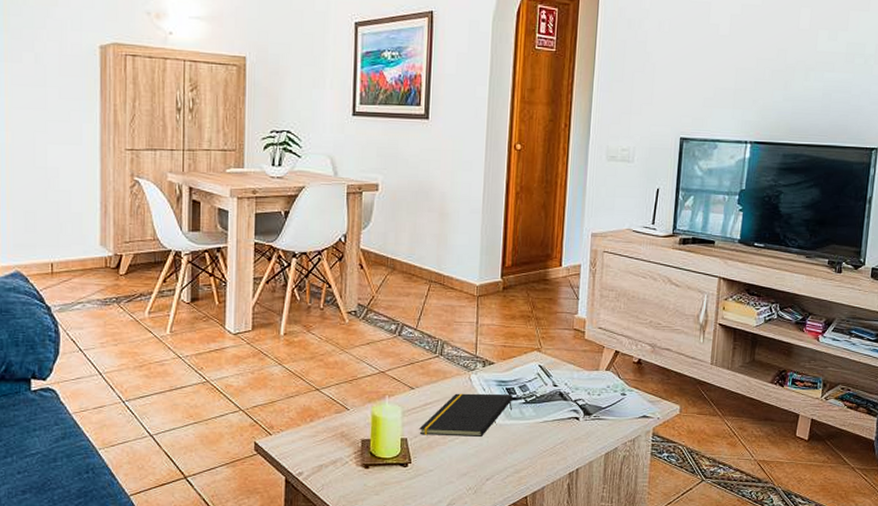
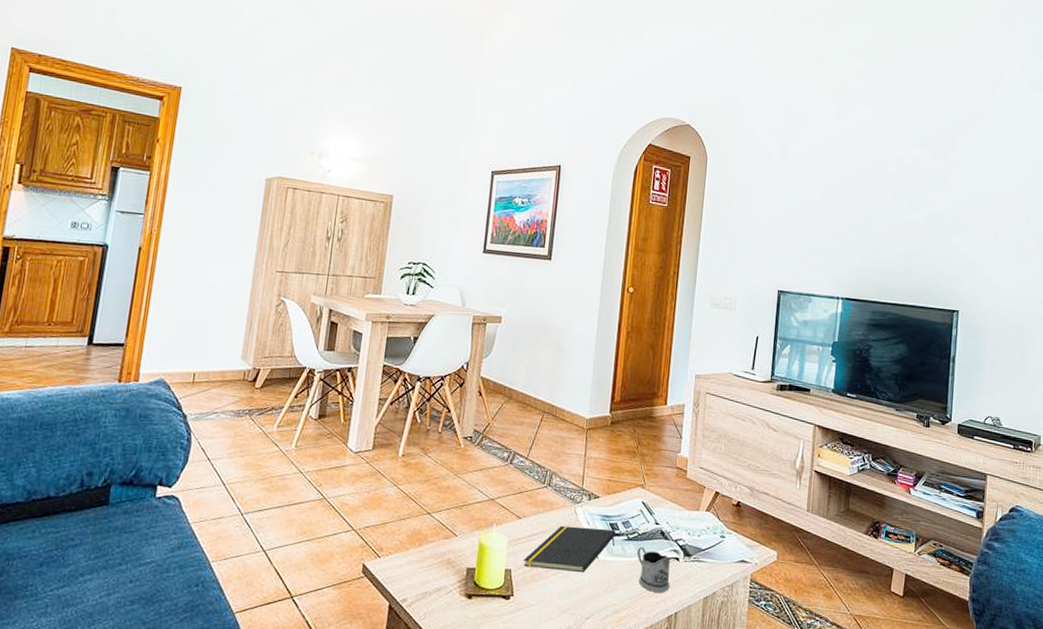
tea glass holder: none [535,408,571,451] -> present [637,546,670,593]

